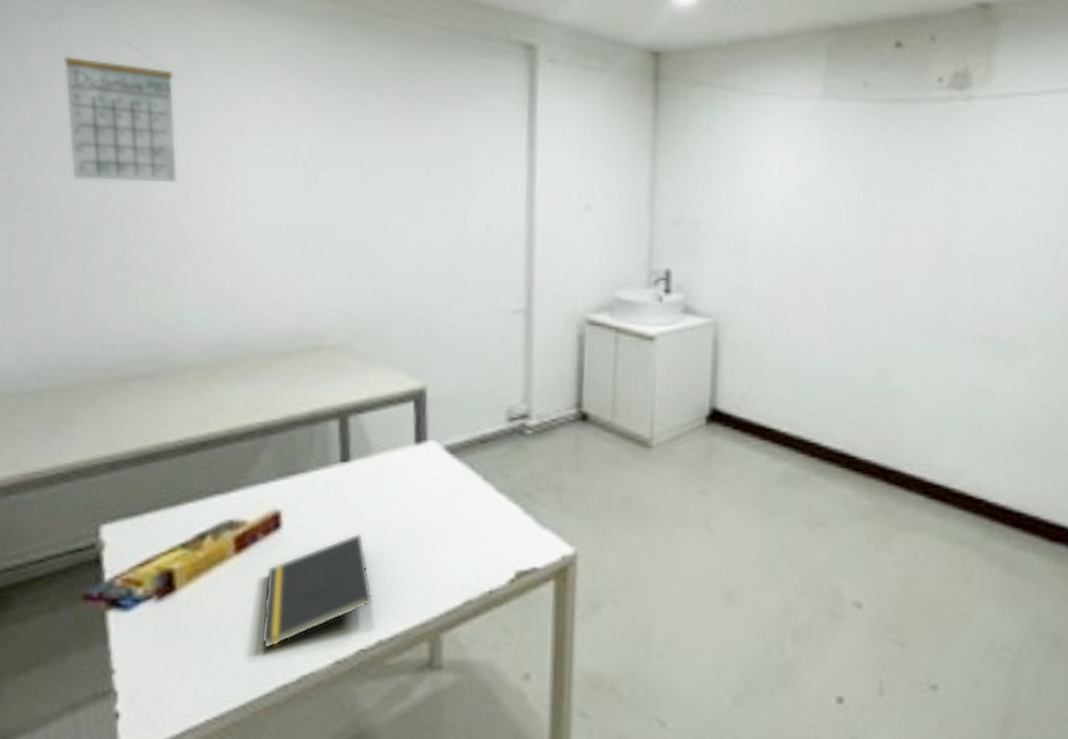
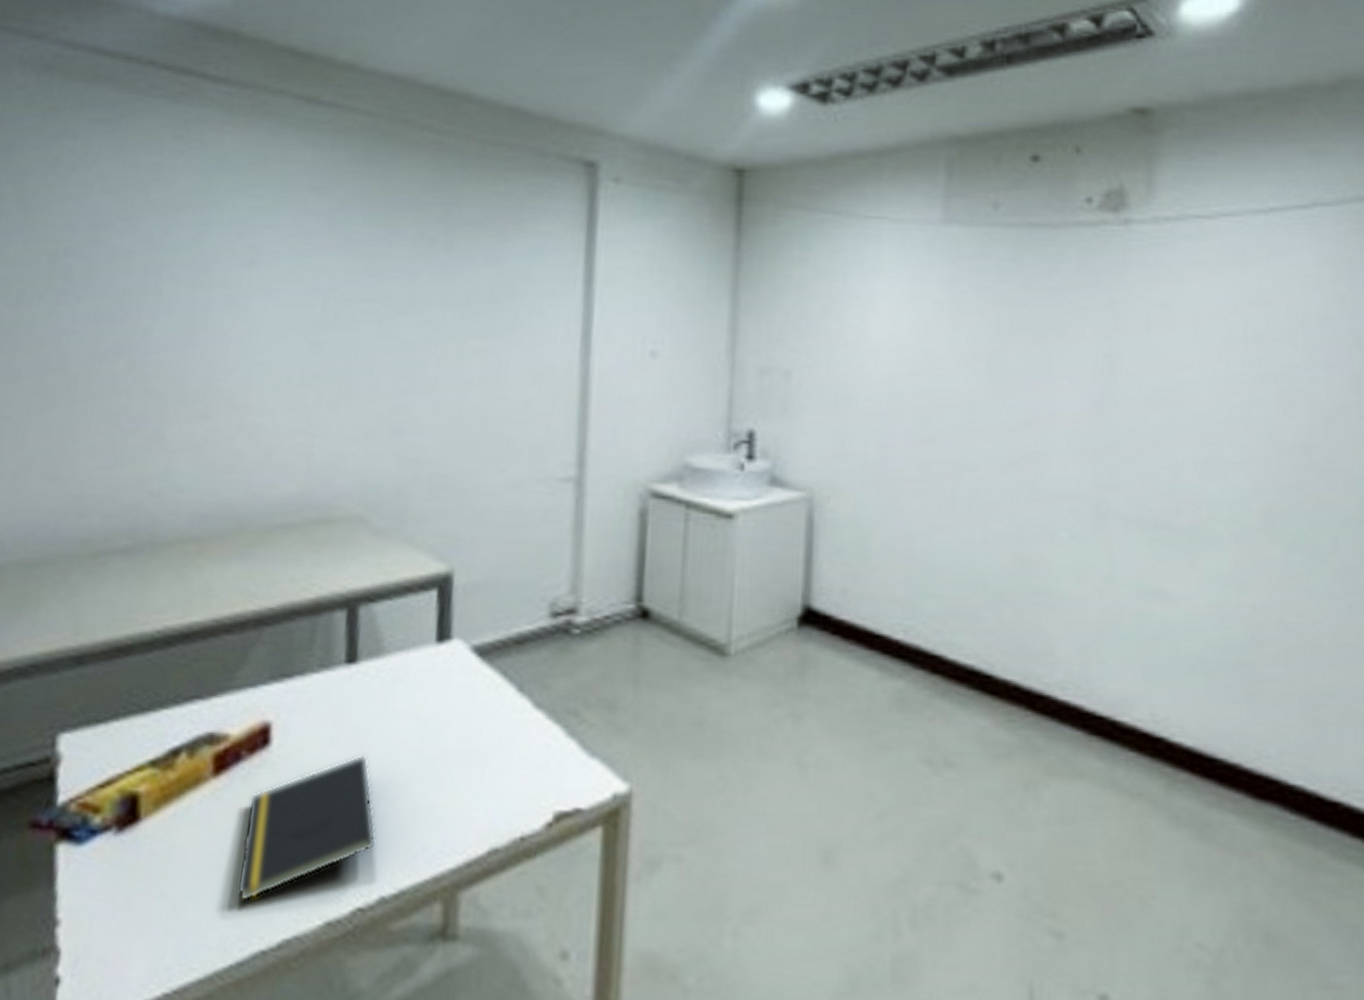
calendar: present [63,37,178,185] -> none [61,156,184,324]

